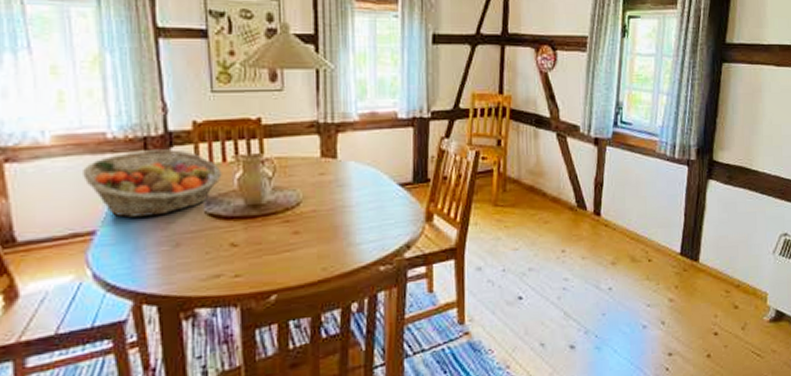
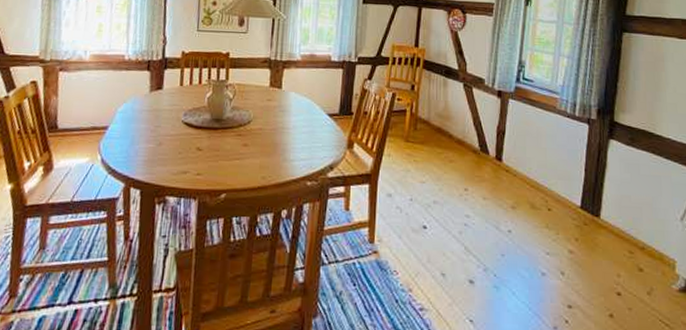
fruit basket: present [83,149,222,218] -> none [106,70,197,120]

